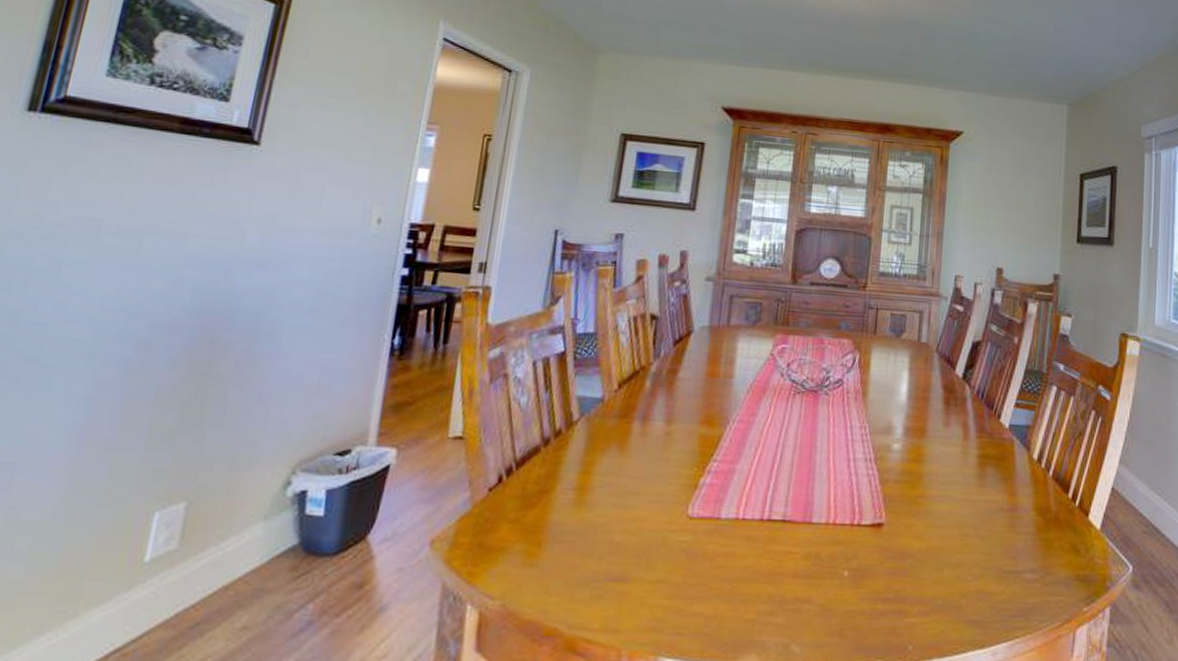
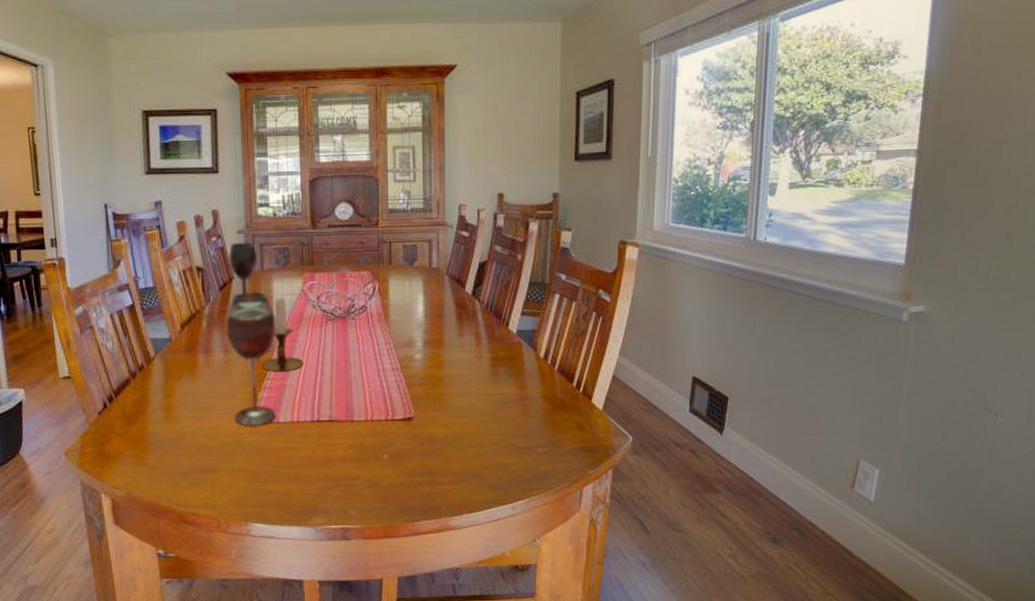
wineglass: none [666,350,736,521] -> present [226,292,277,426]
wine glass: none [689,290,725,352] -> present [228,242,258,294]
candlestick: none [710,360,761,452] -> present [262,298,303,371]

